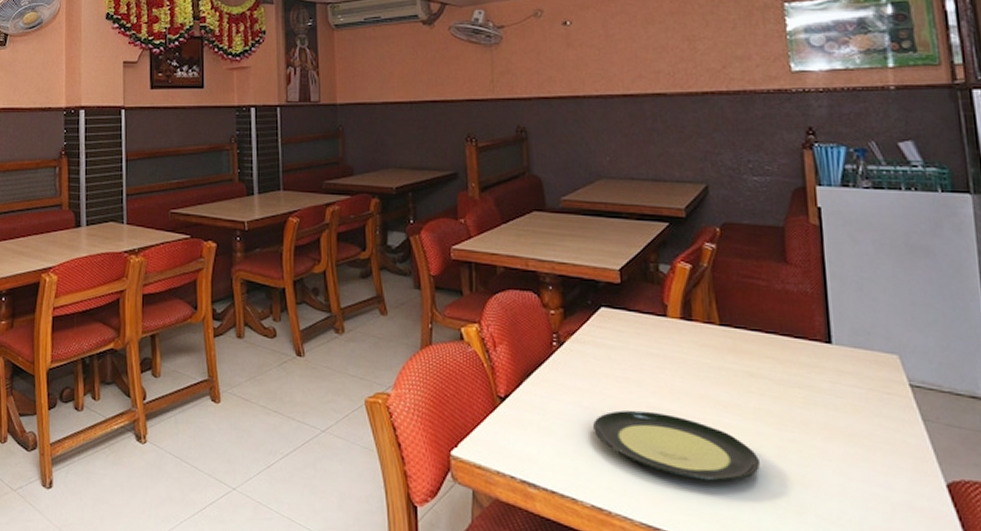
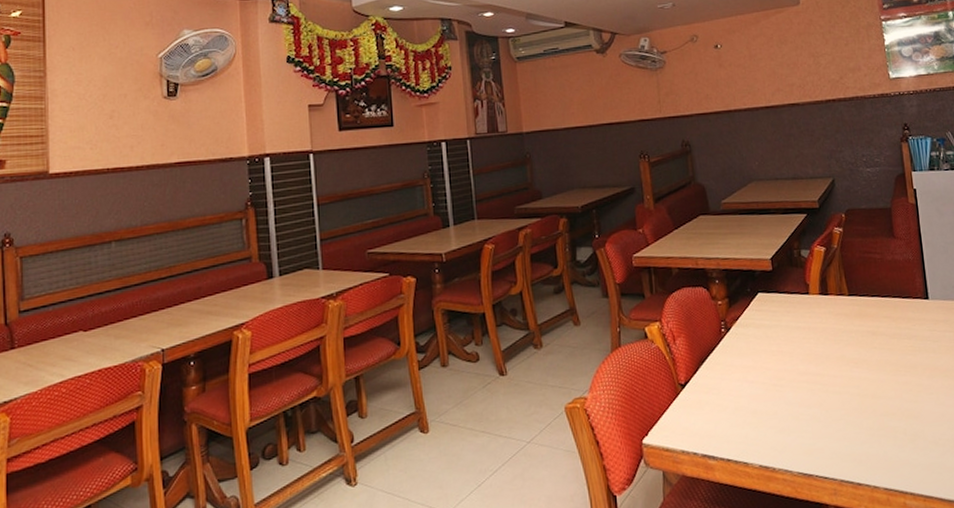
plate: present [593,410,761,482] -> none [757,376,884,428]

